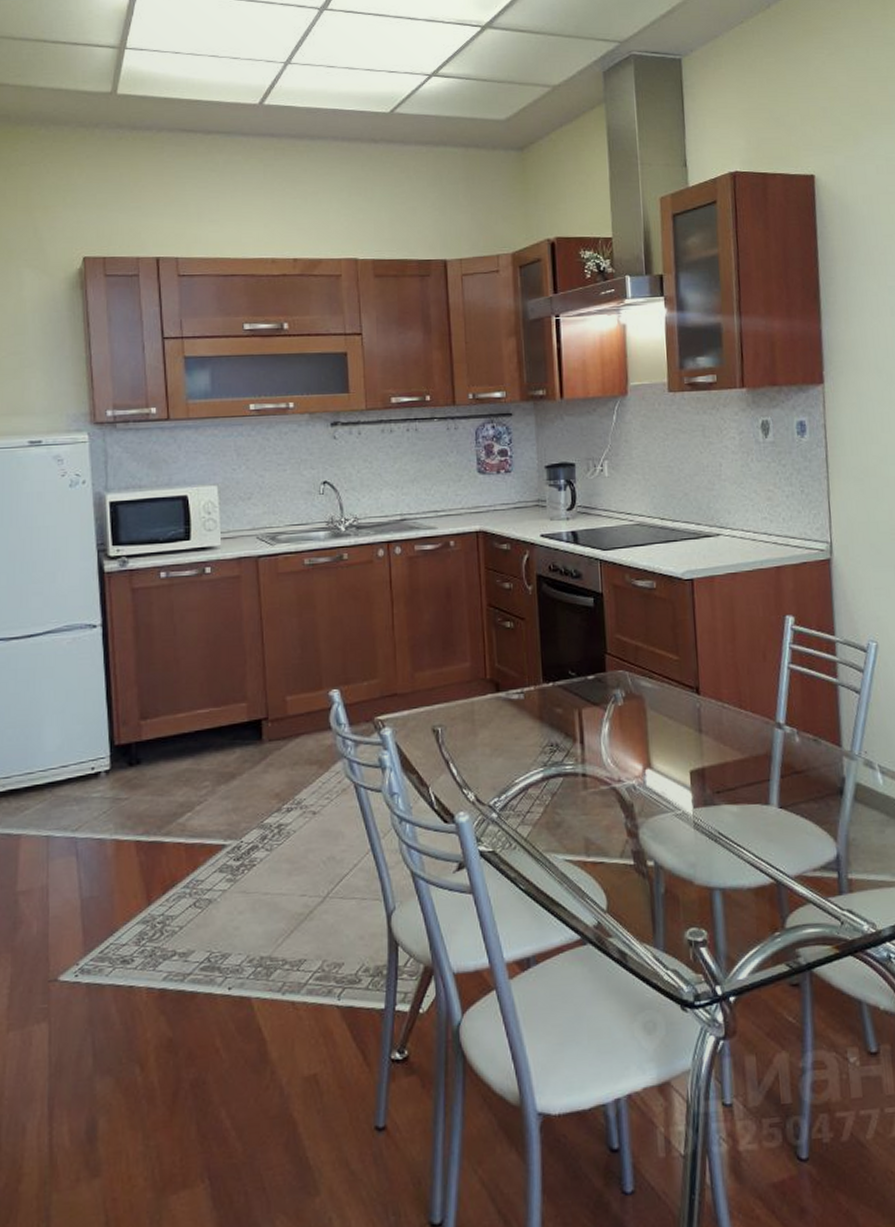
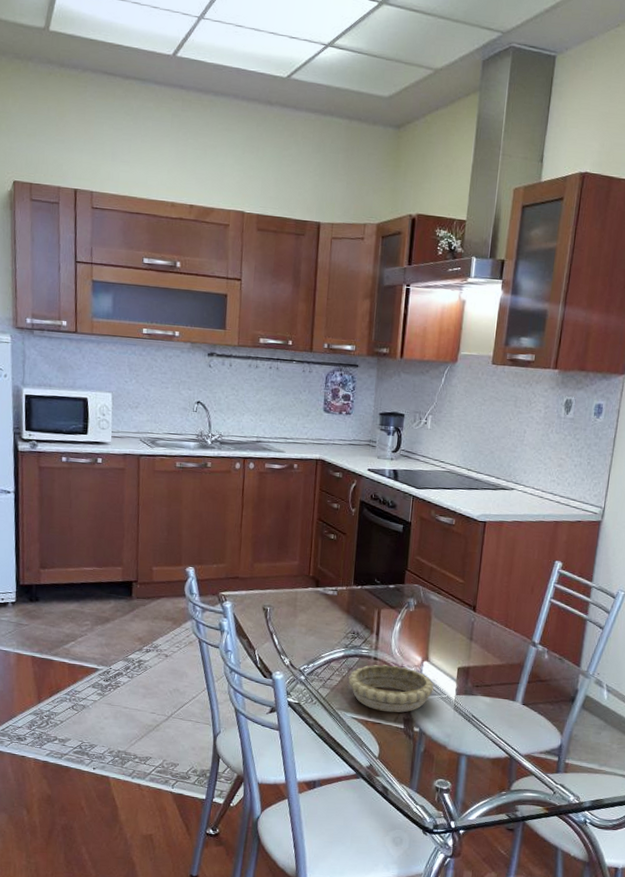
decorative bowl: none [552,780,664,846] -> present [348,664,434,713]

